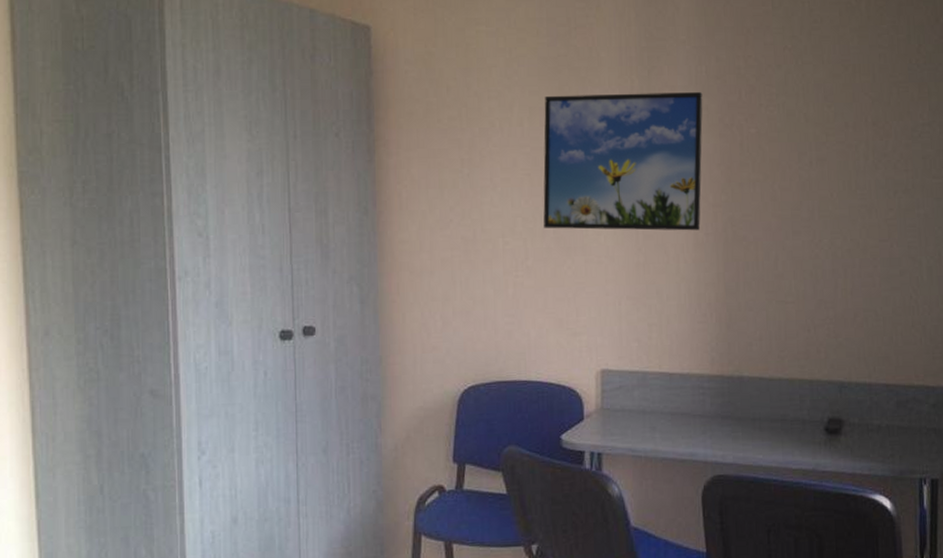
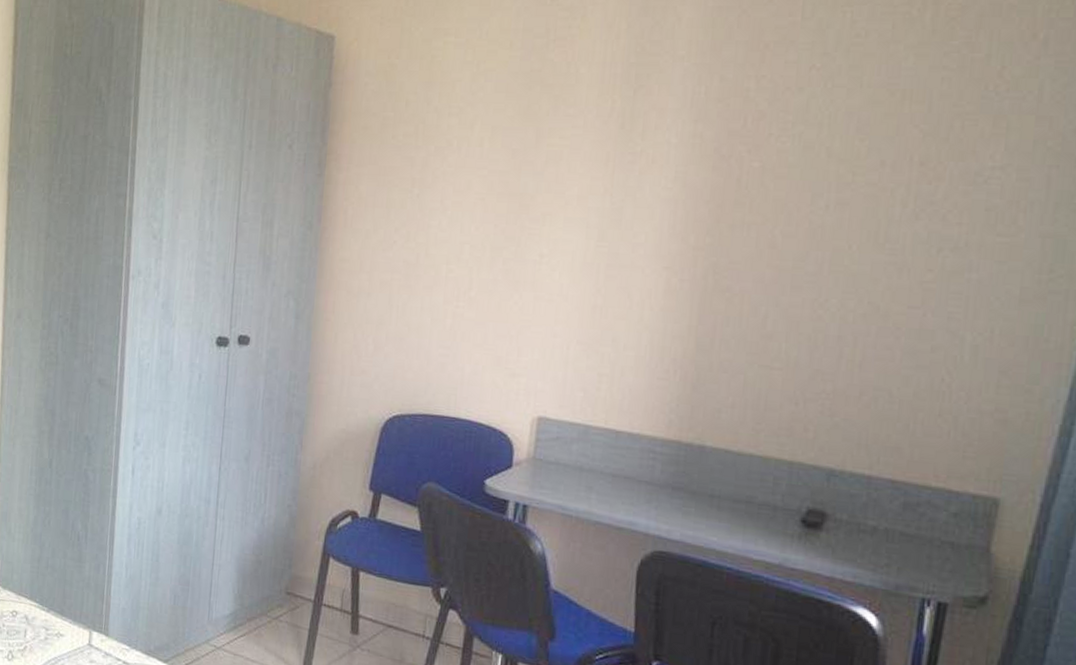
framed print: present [543,92,703,231] -> none [493,114,698,275]

